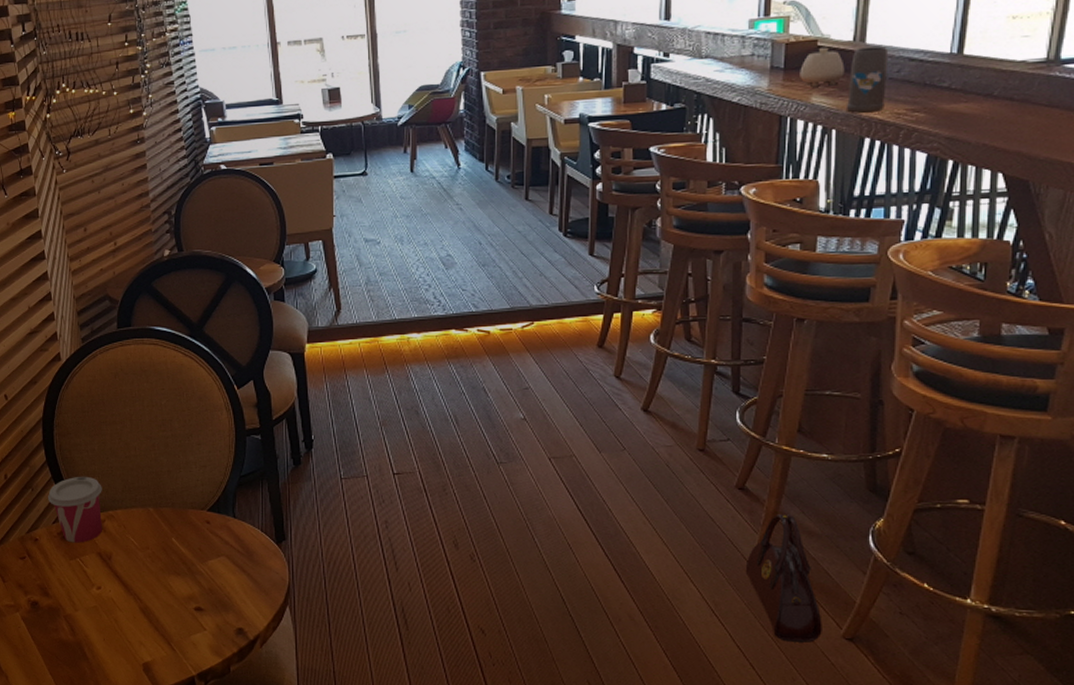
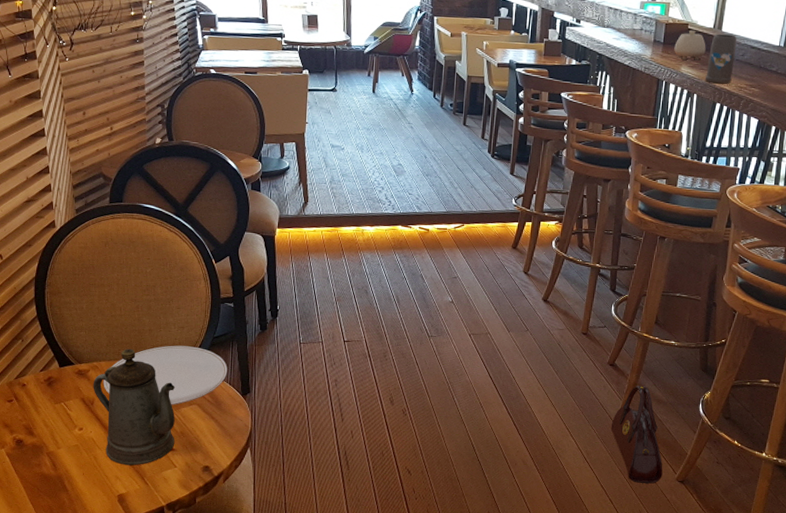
cup: present [48,476,102,543] -> none [37,330,88,390]
coffee pot: none [109,493,203,629] -> present [93,348,175,466]
plate: none [120,487,258,558] -> present [103,345,228,405]

